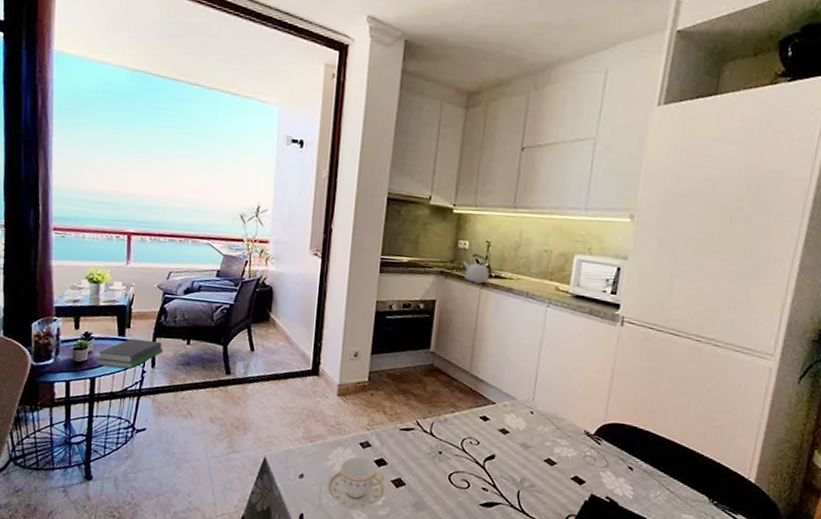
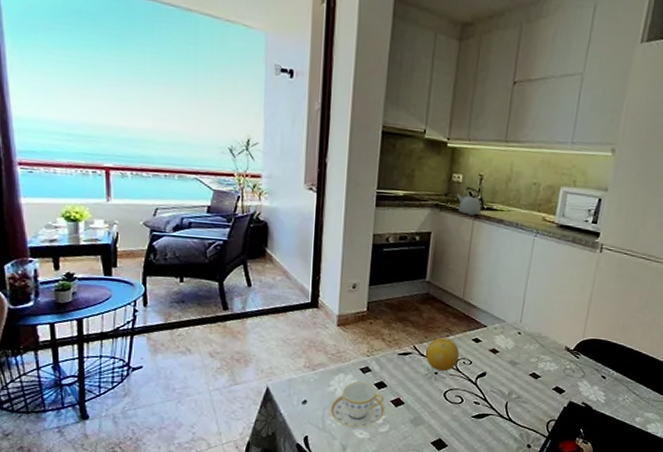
book: present [95,338,163,369] -> none [81,277,155,309]
fruit: none [429,413,466,451] -> present [426,338,460,372]

